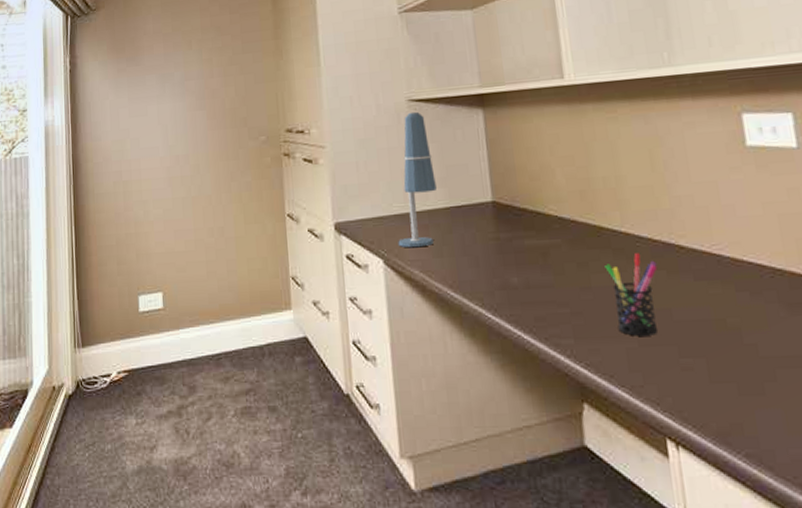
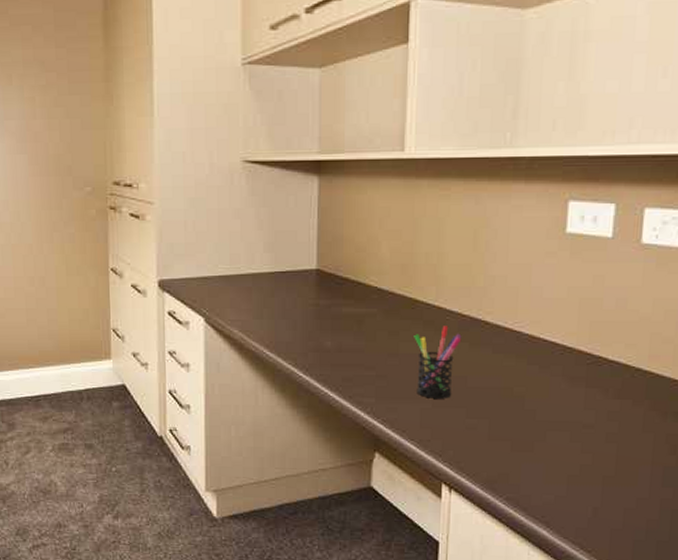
desk lamp: present [398,112,437,248] -> none [220,175,263,309]

